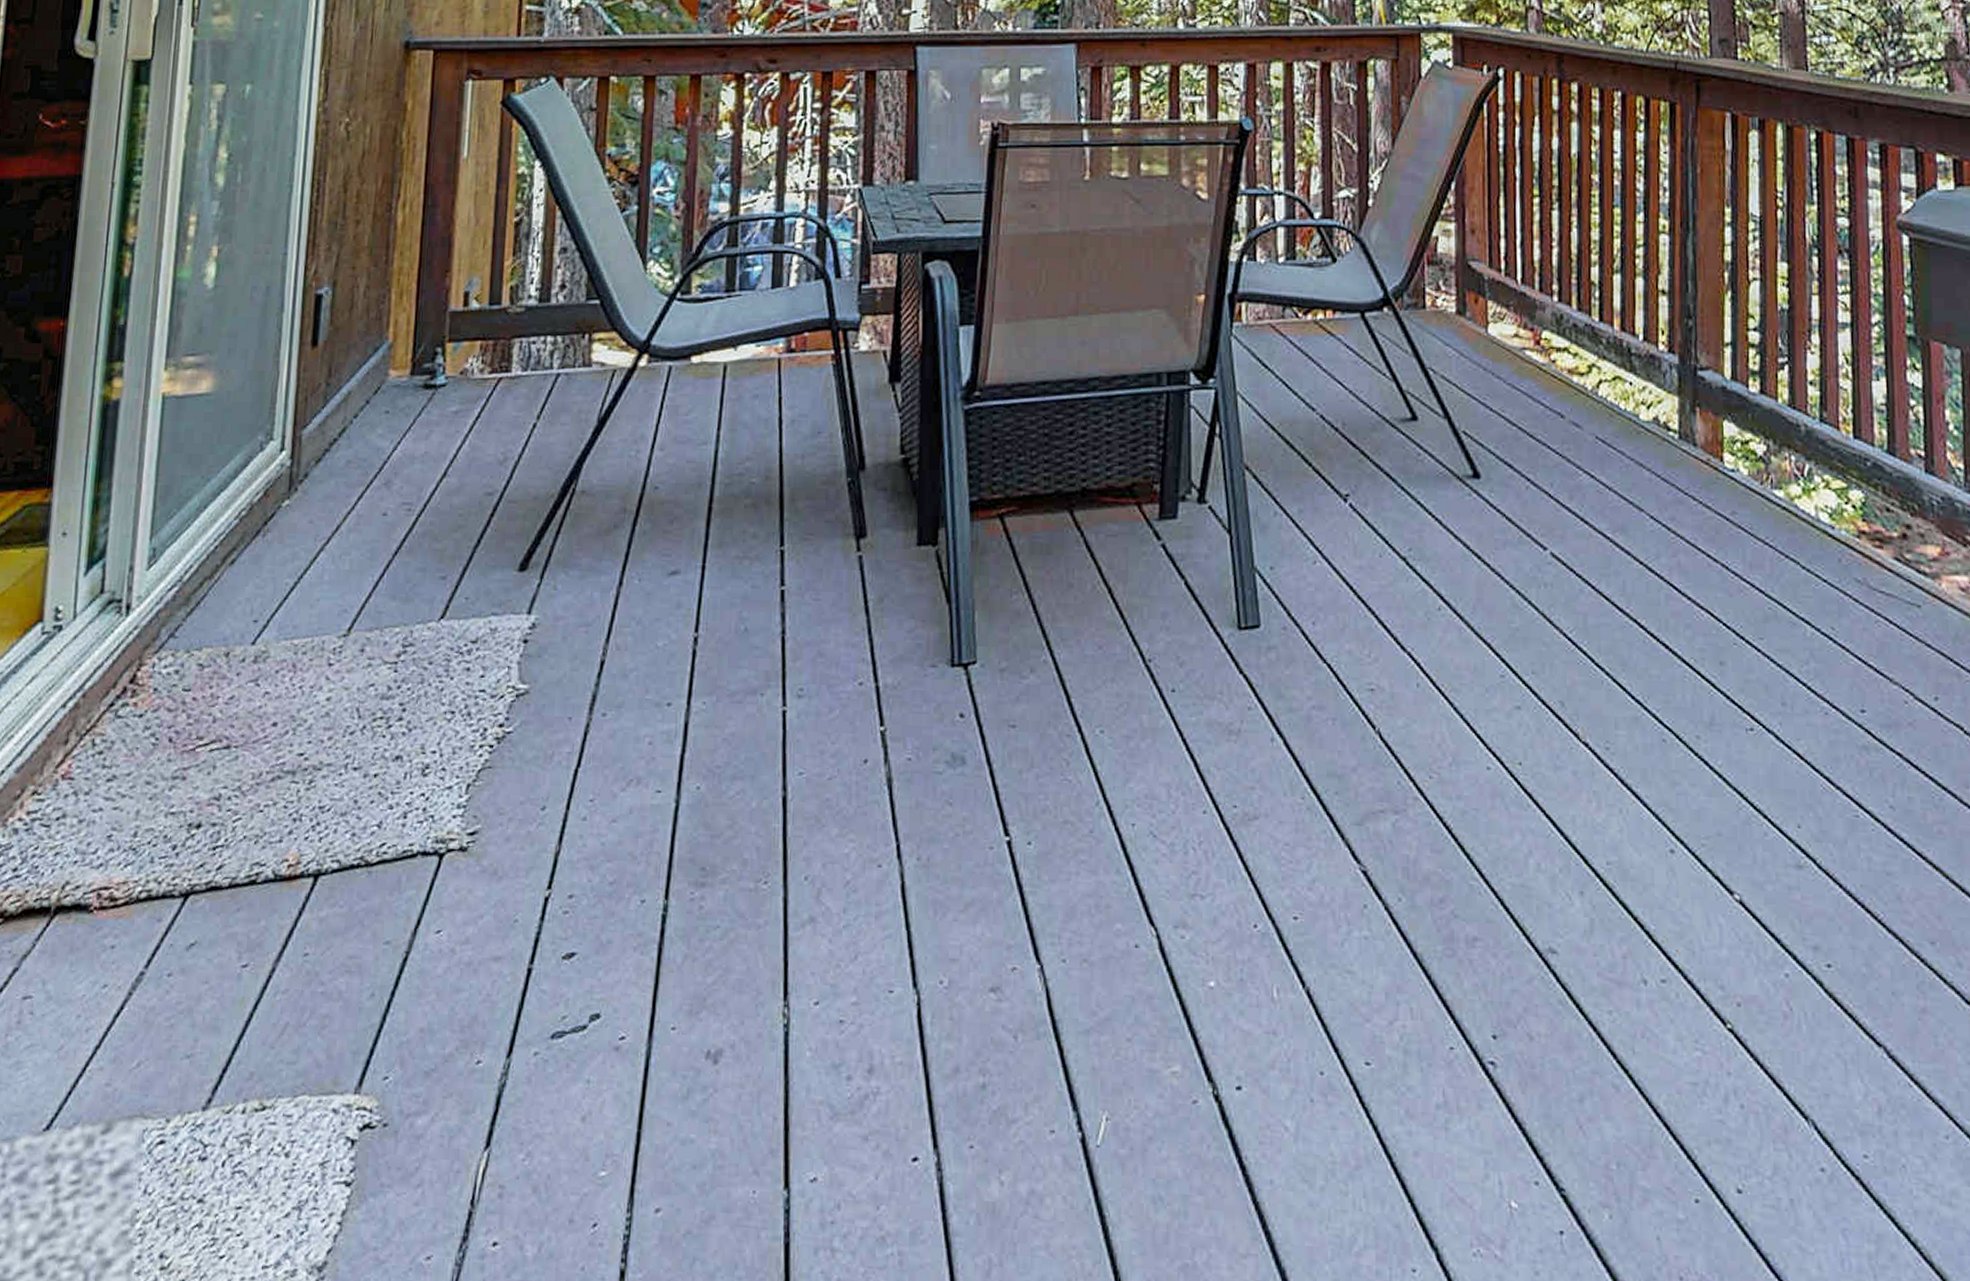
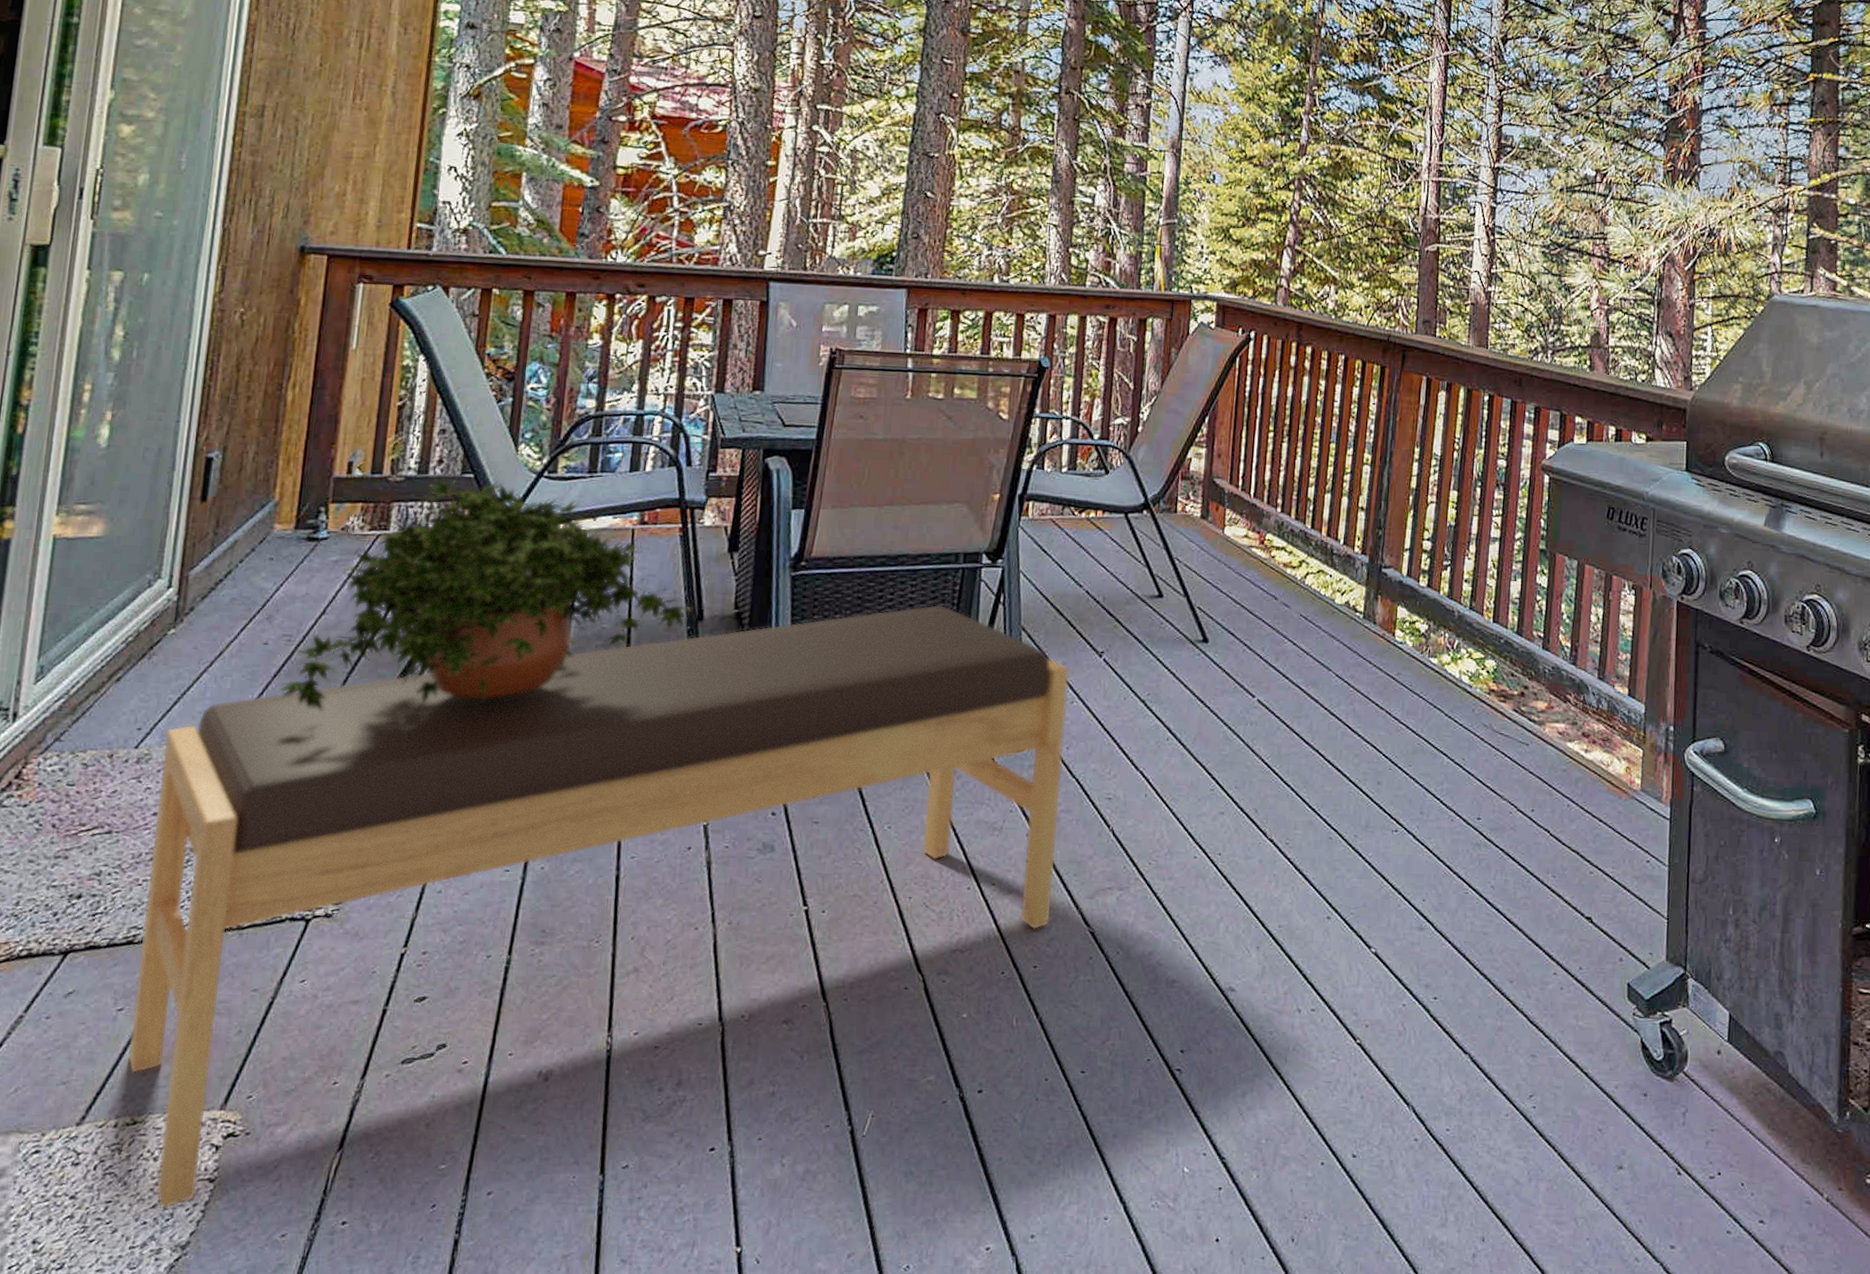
bench: none [254,439,1309,1220] -> present [127,604,1070,1210]
potted plant: none [400,304,852,595] -> present [278,476,693,711]

